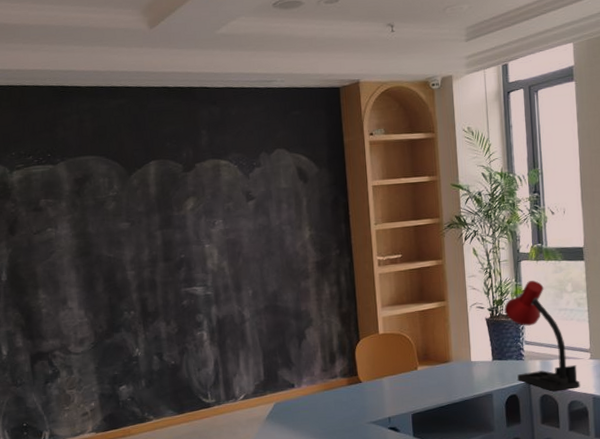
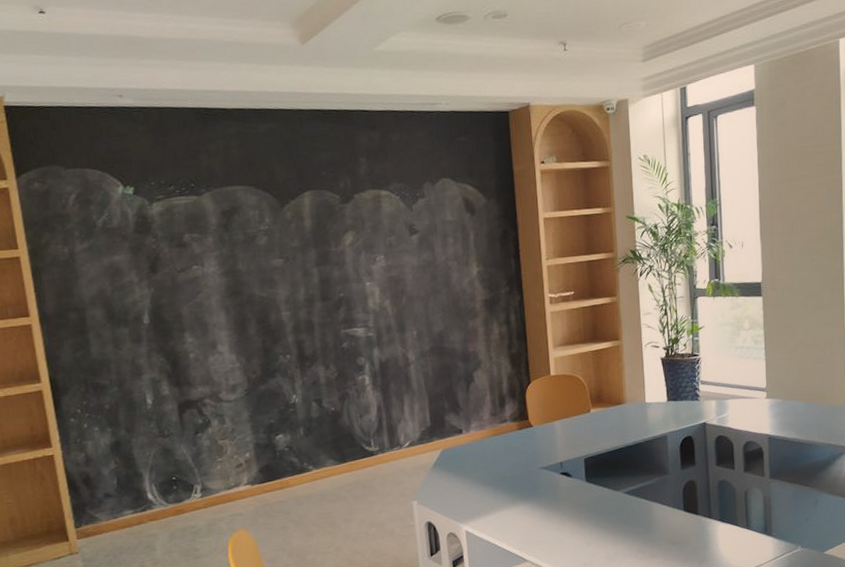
desk lamp: present [504,280,580,392] -> none [680,318,756,432]

